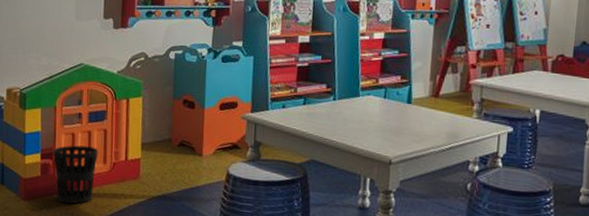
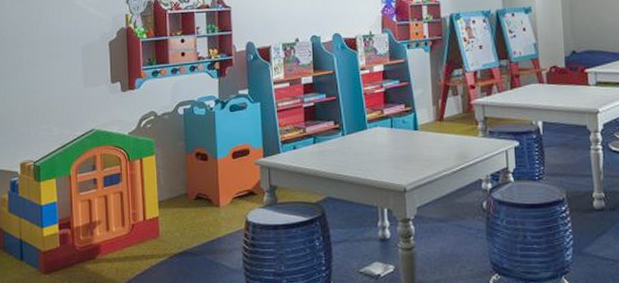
wastebasket: present [53,145,99,204] -> none [71,211,116,272]

